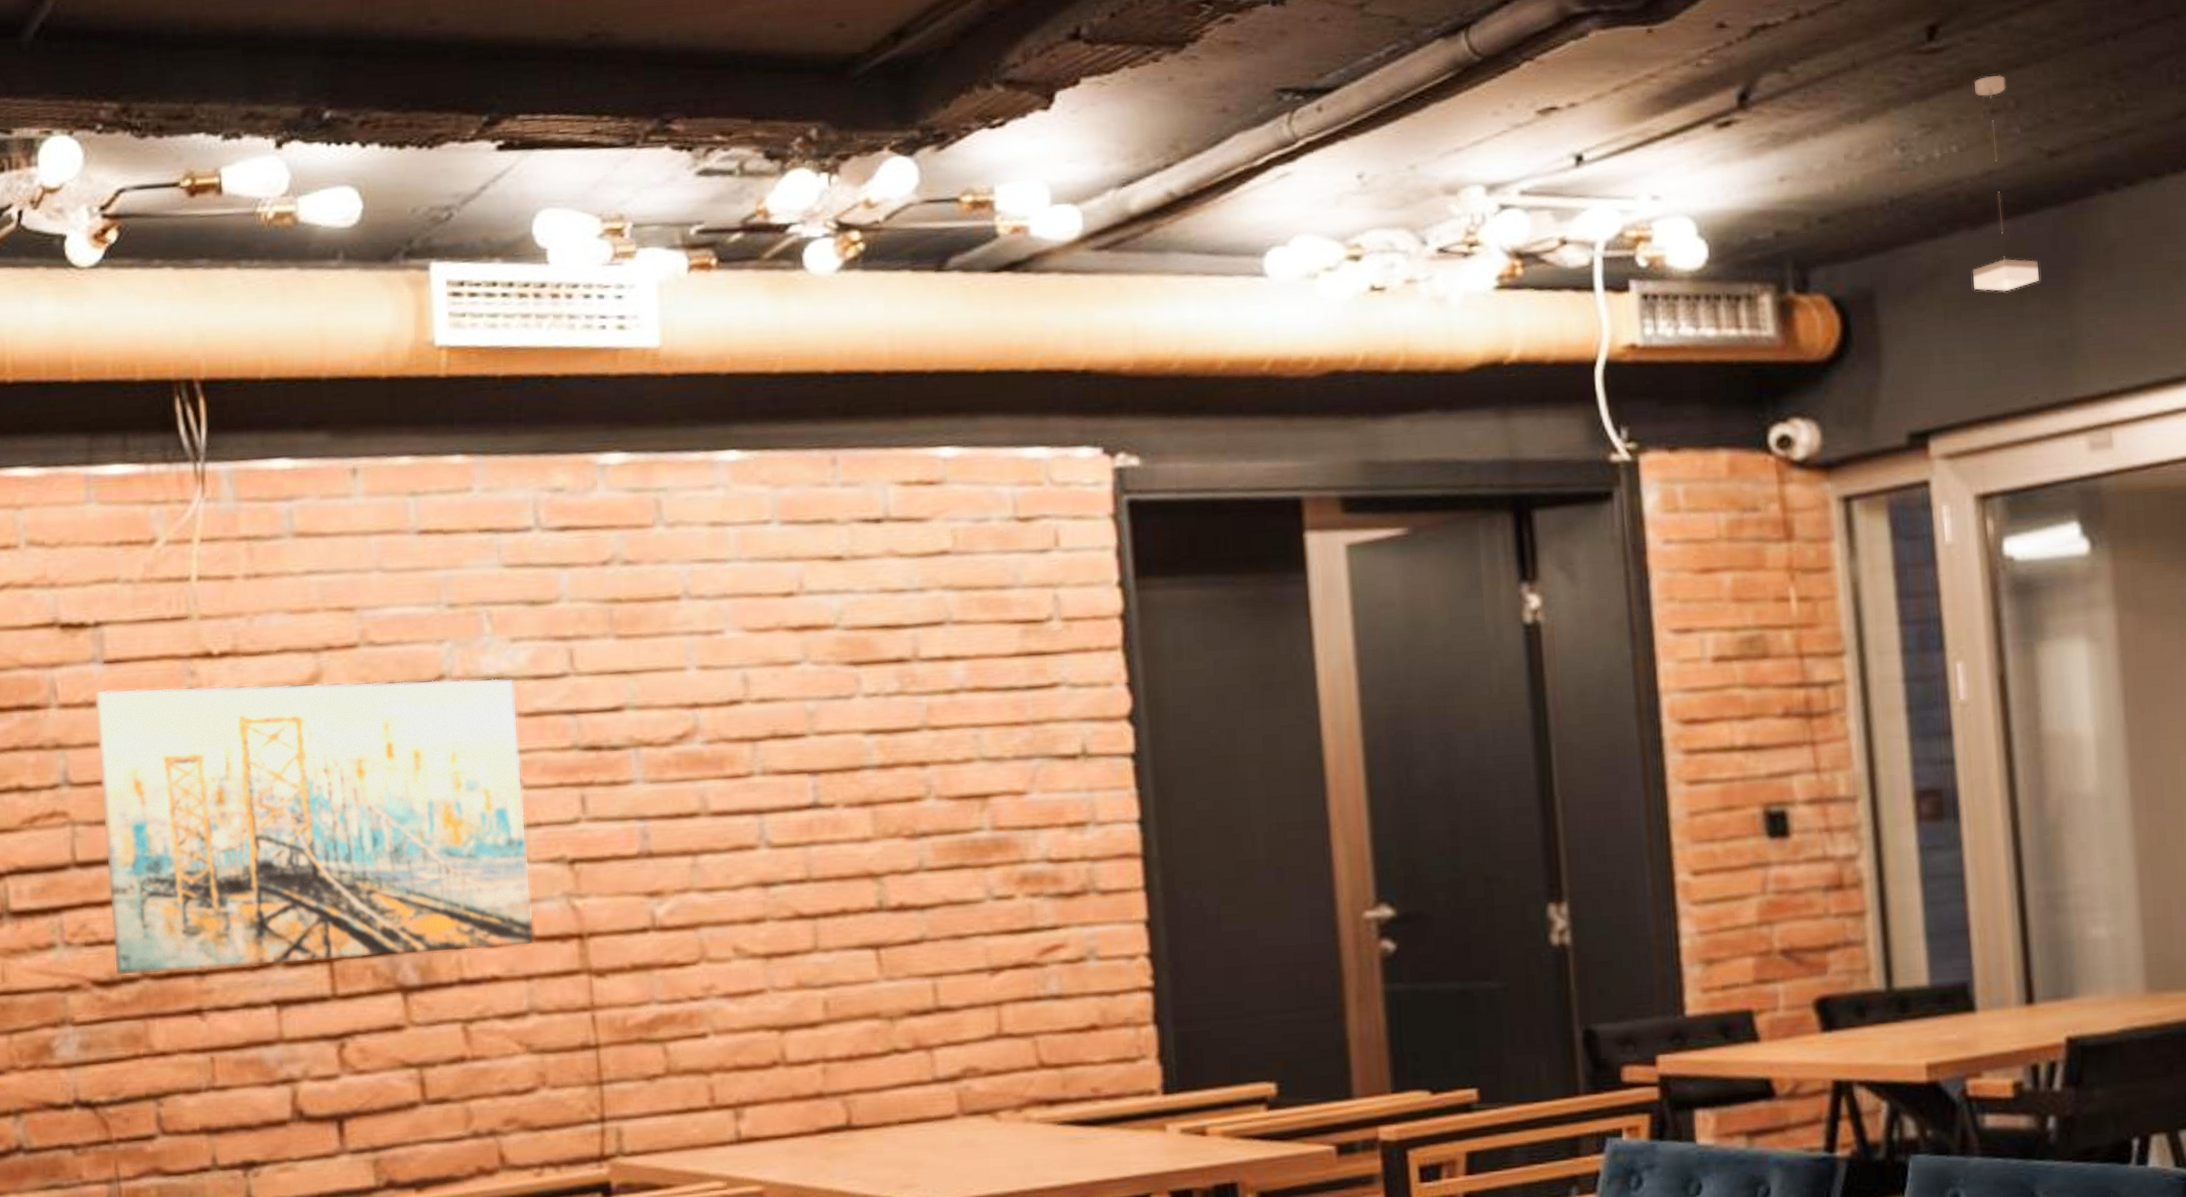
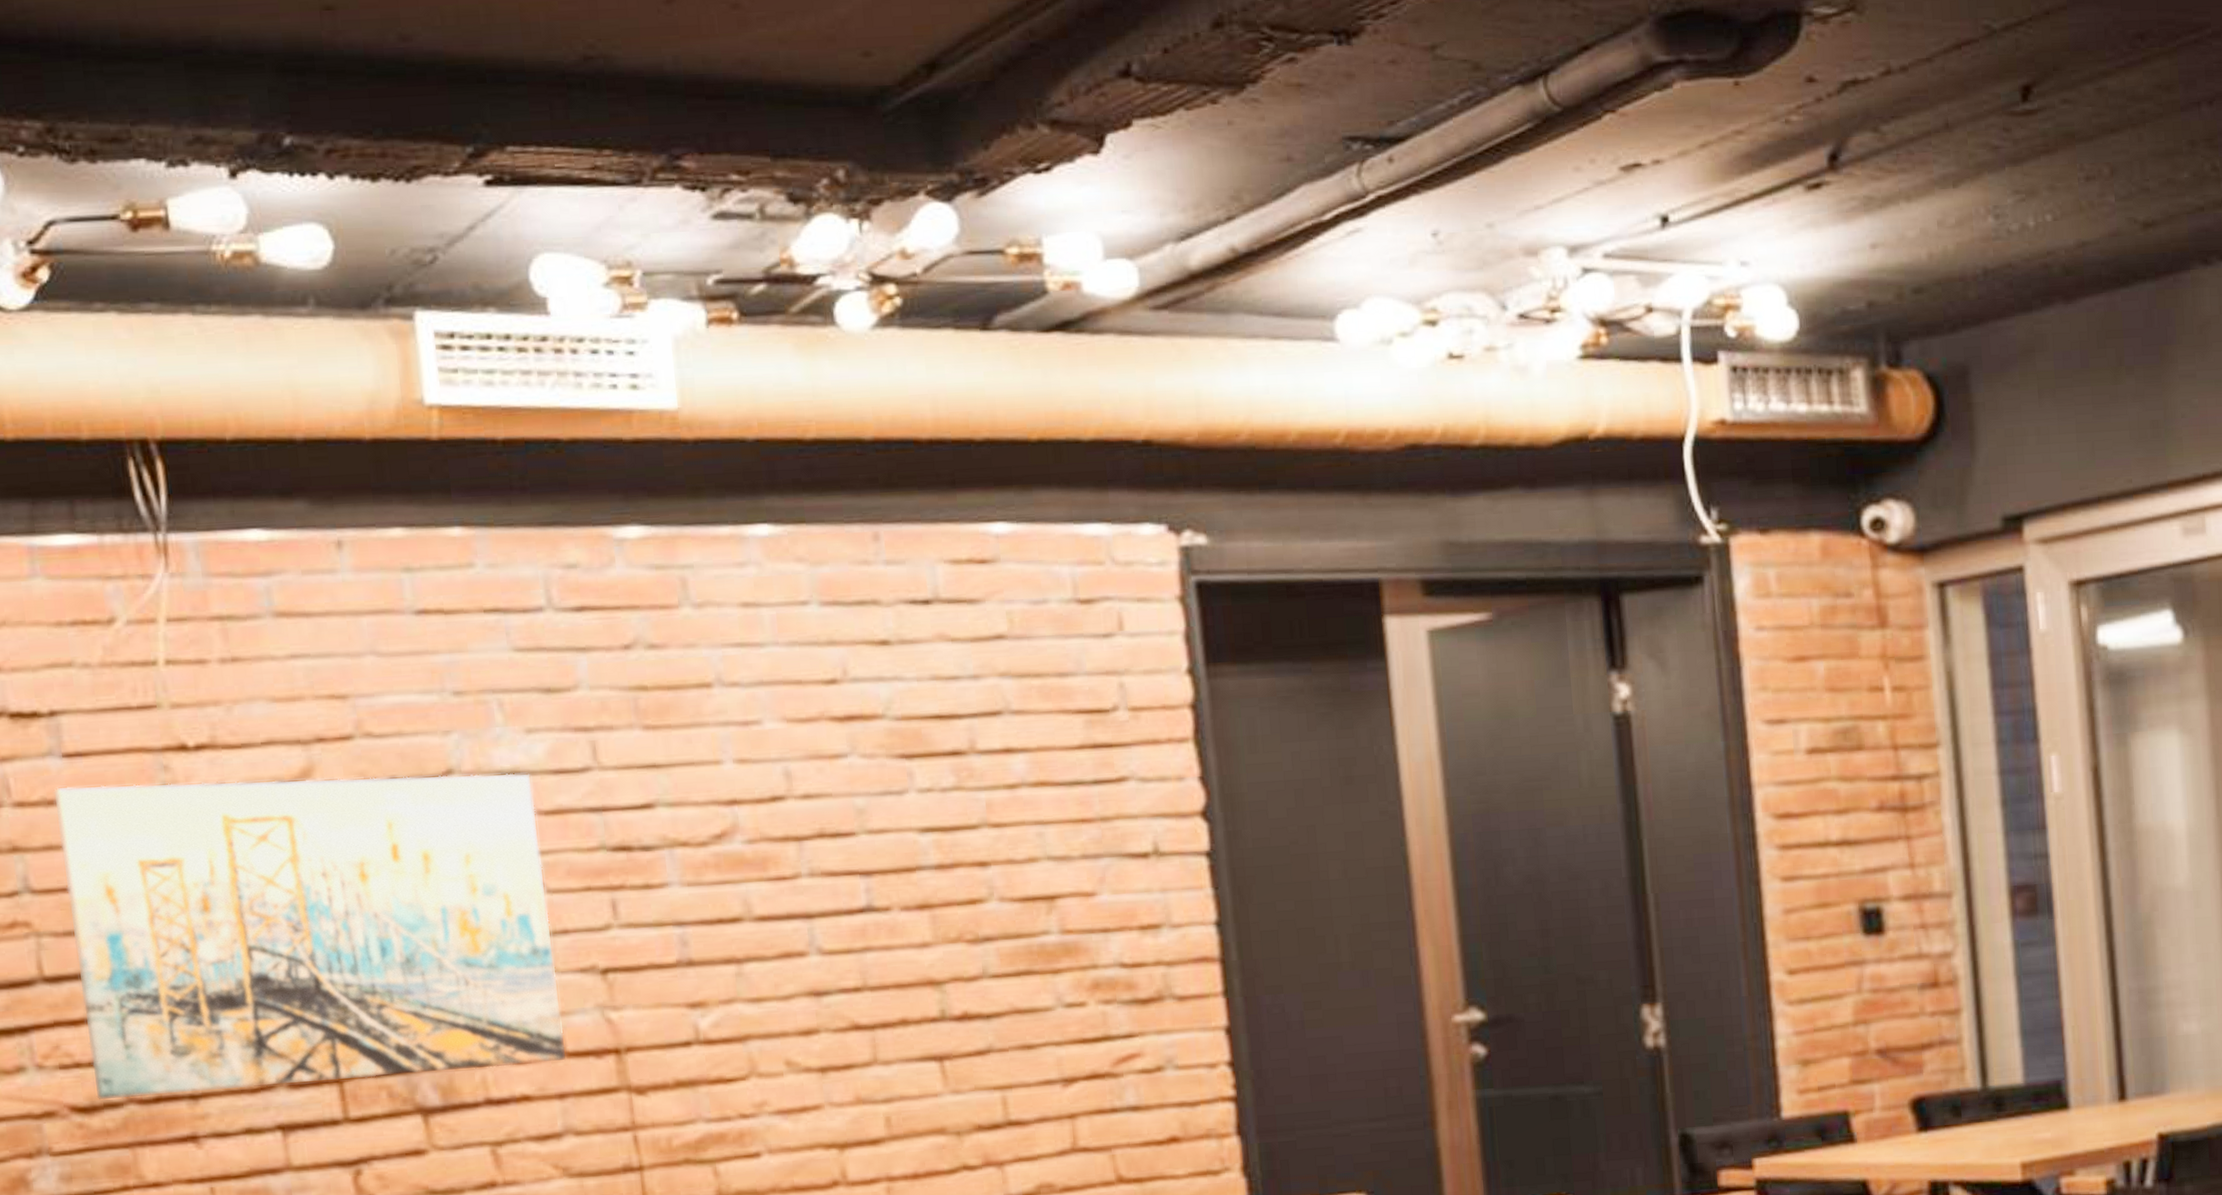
pendant lamp: present [1973,74,2039,292] -> none [2067,139,2134,370]

